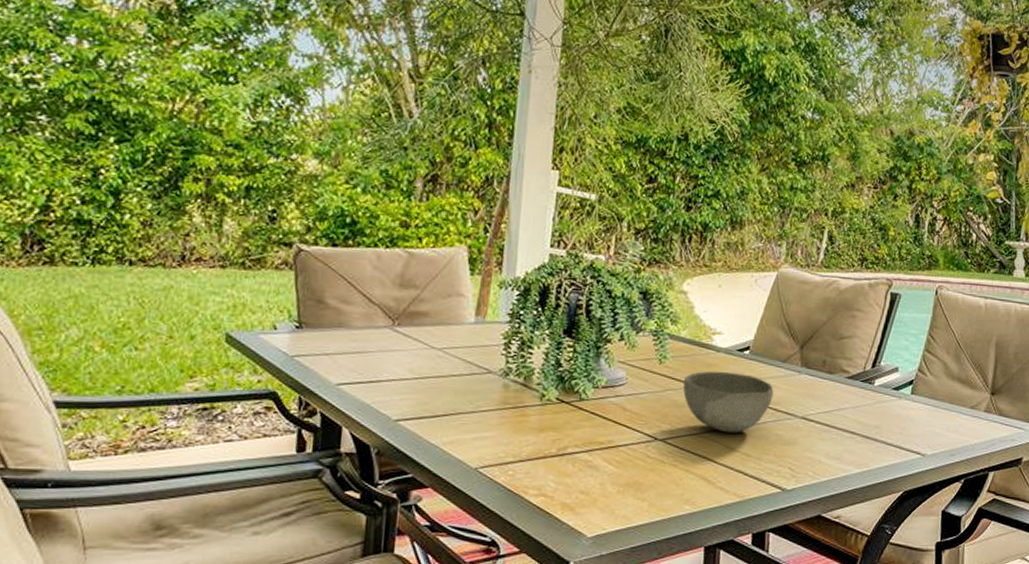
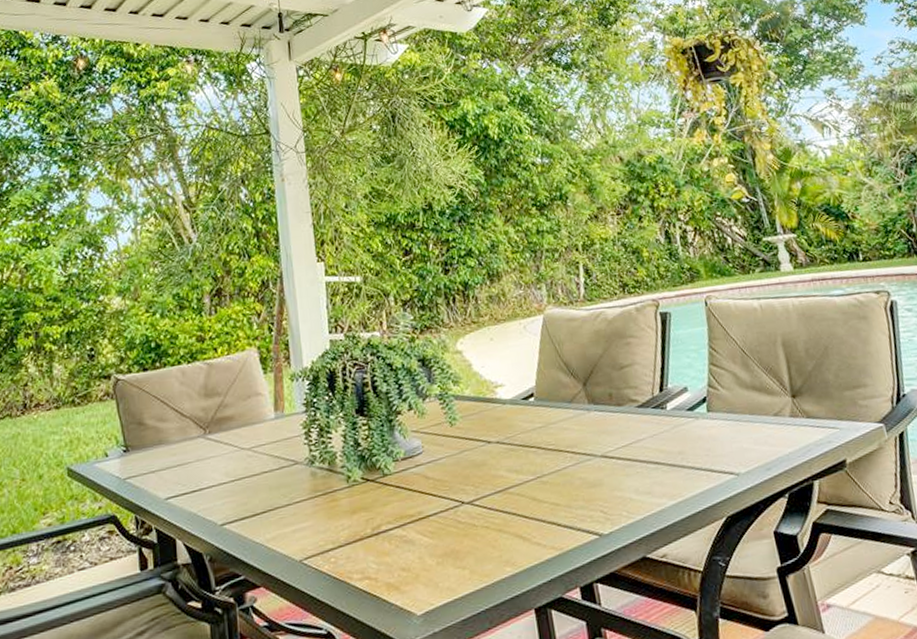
bowl: present [682,371,774,433] -> none [476,421,568,485]

